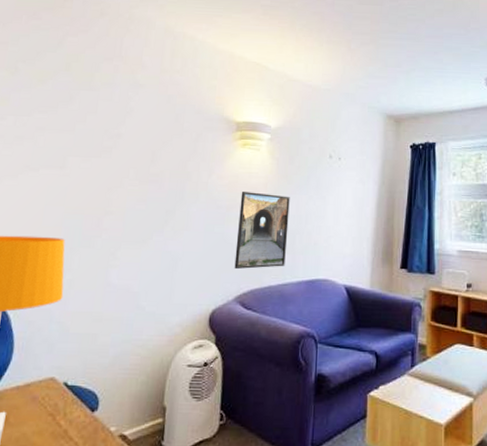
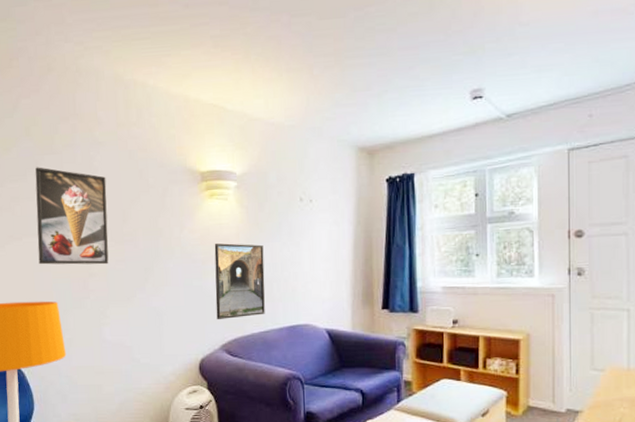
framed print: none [52,101,141,204] -> present [35,167,109,265]

